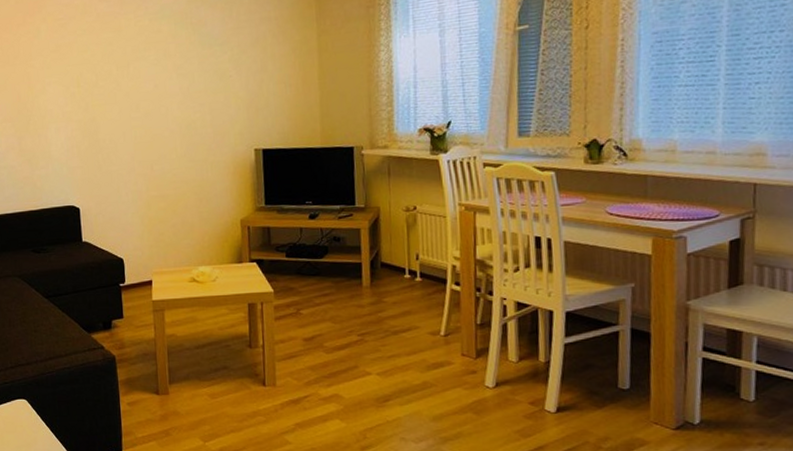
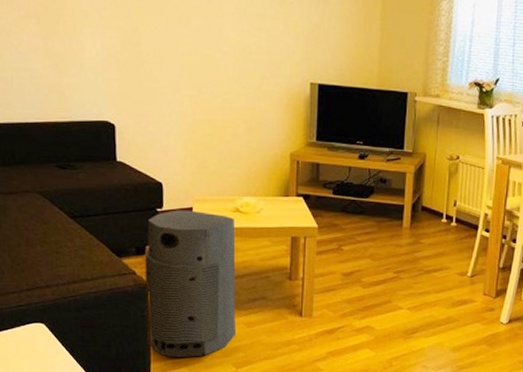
air purifier: none [111,283,202,432] -> present [144,210,237,358]

